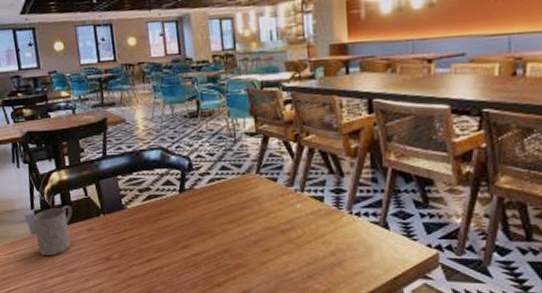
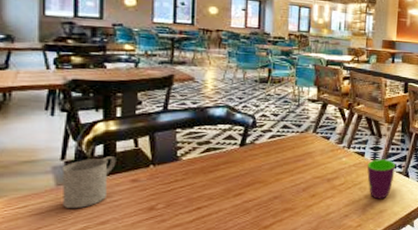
mug: none [328,205,368,257] -> present [367,159,395,199]

